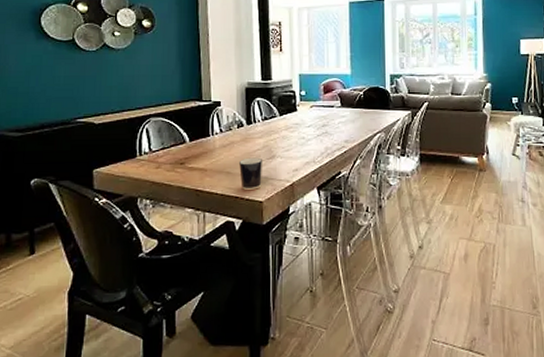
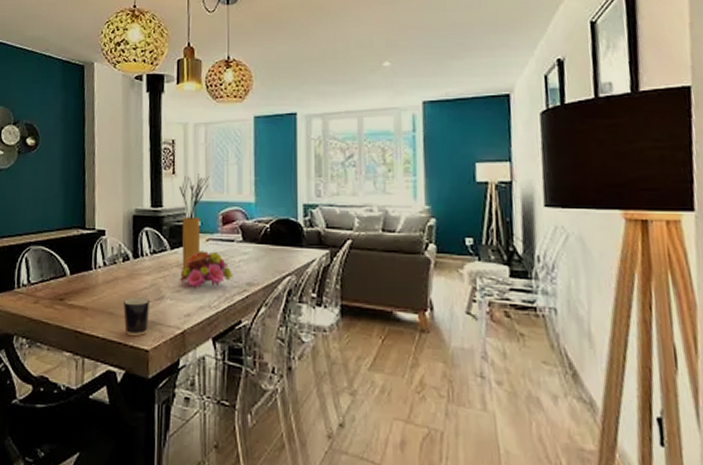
vase: none [285,51,312,130] -> present [178,173,209,267]
flower bouquet: none [287,116,333,147] -> present [179,251,232,288]

